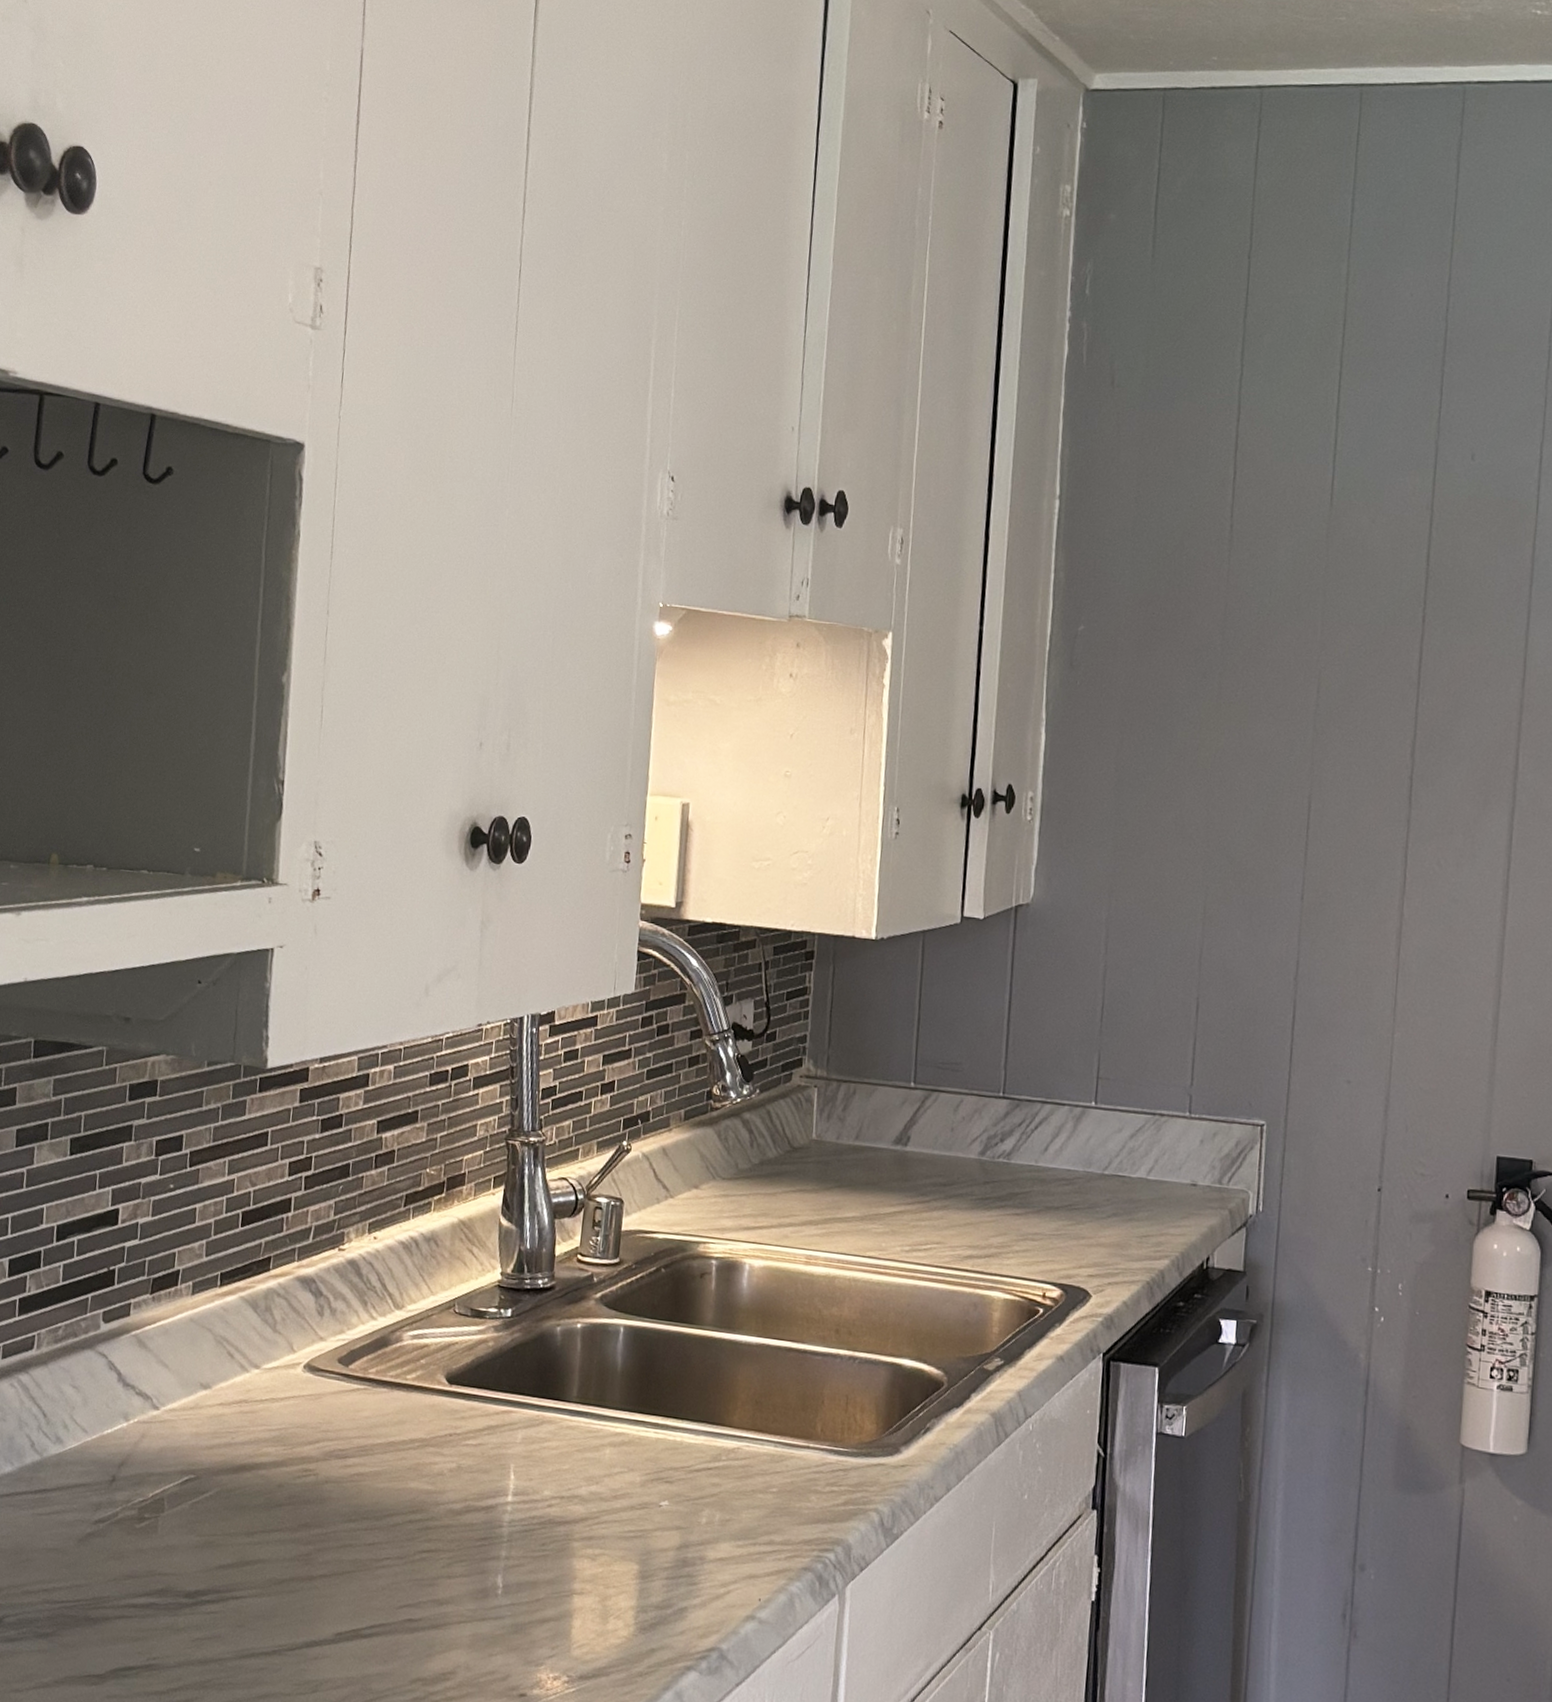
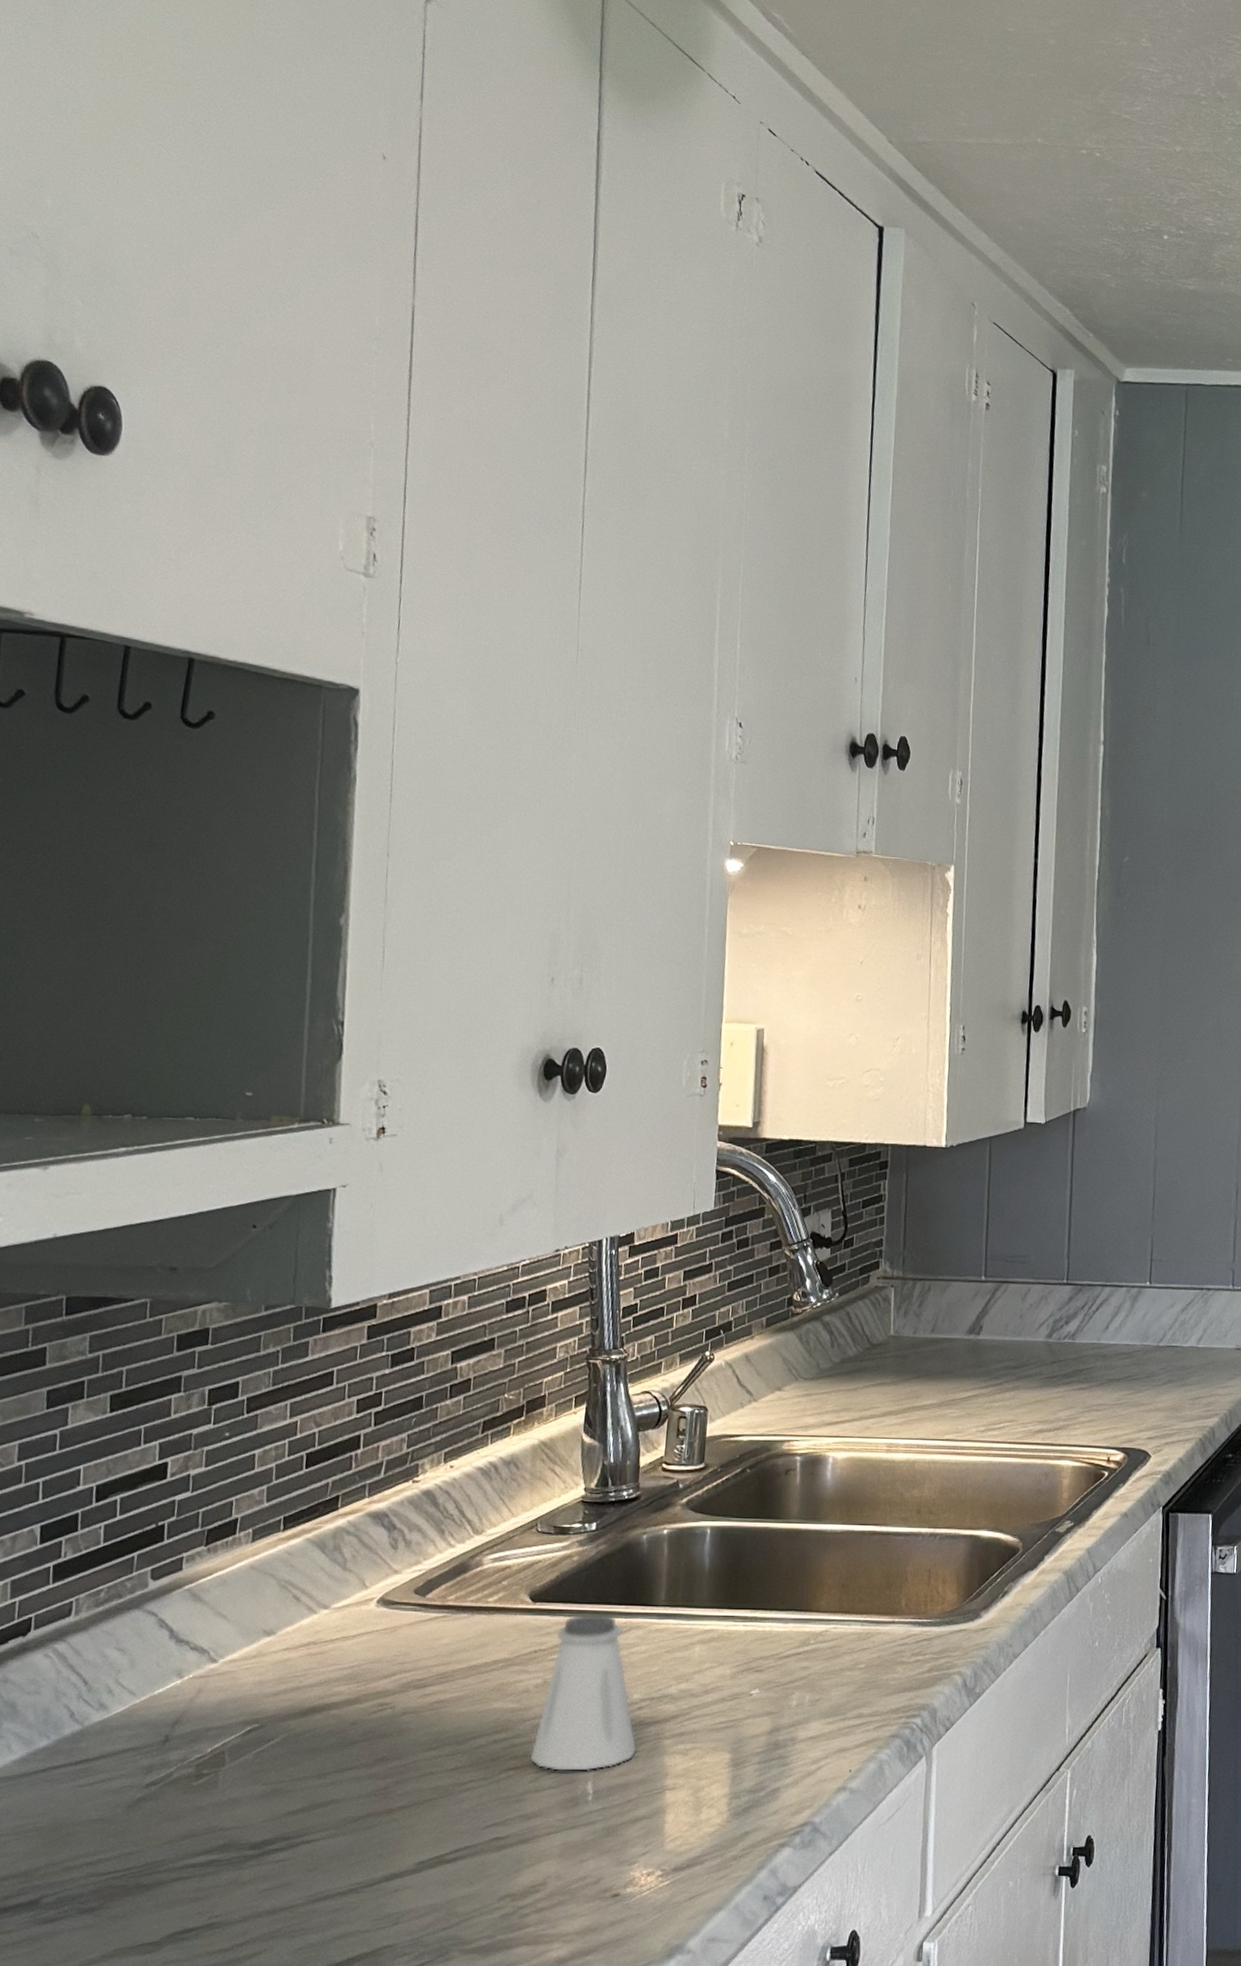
saltshaker: none [443,1401,547,1564] -> present [530,1613,638,1772]

